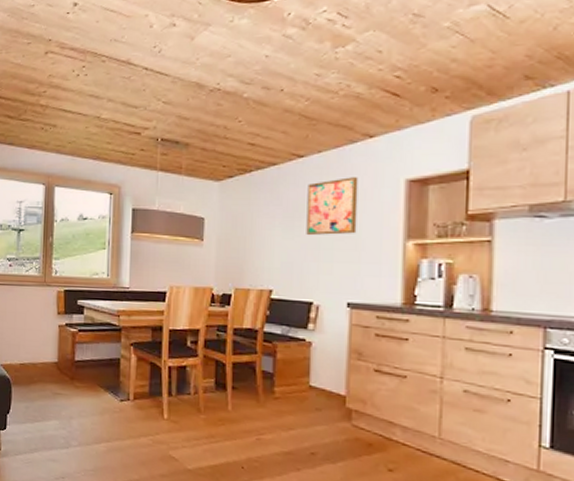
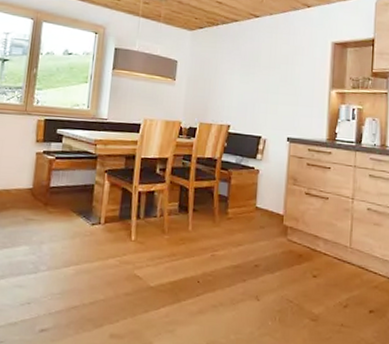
wall art: present [306,177,358,236] -> none [258,36,299,82]

